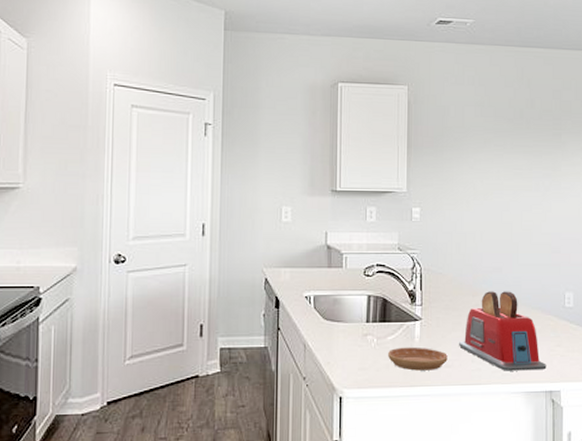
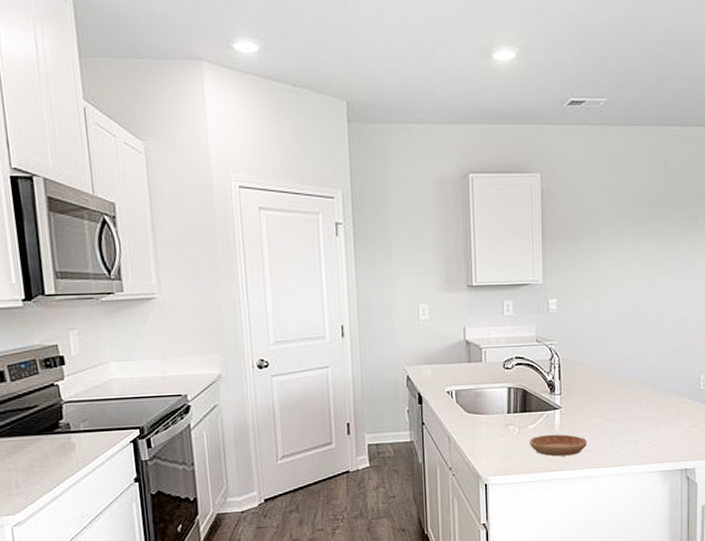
toaster: present [459,291,547,371] -> none [598,377,682,453]

